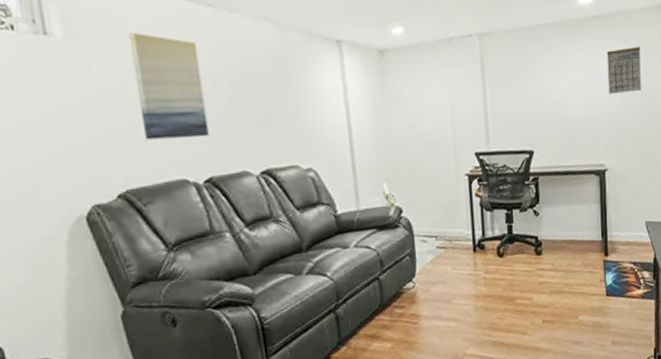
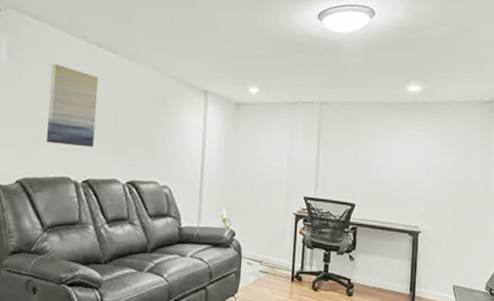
calendar: present [607,47,641,94] -> none [427,131,460,170]

